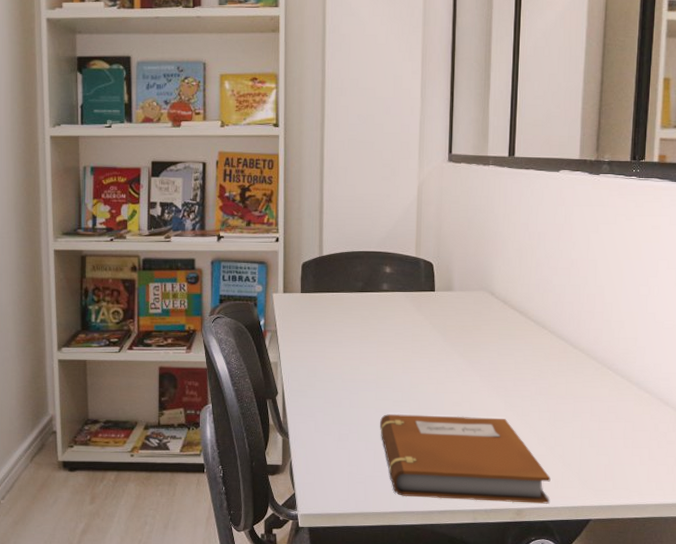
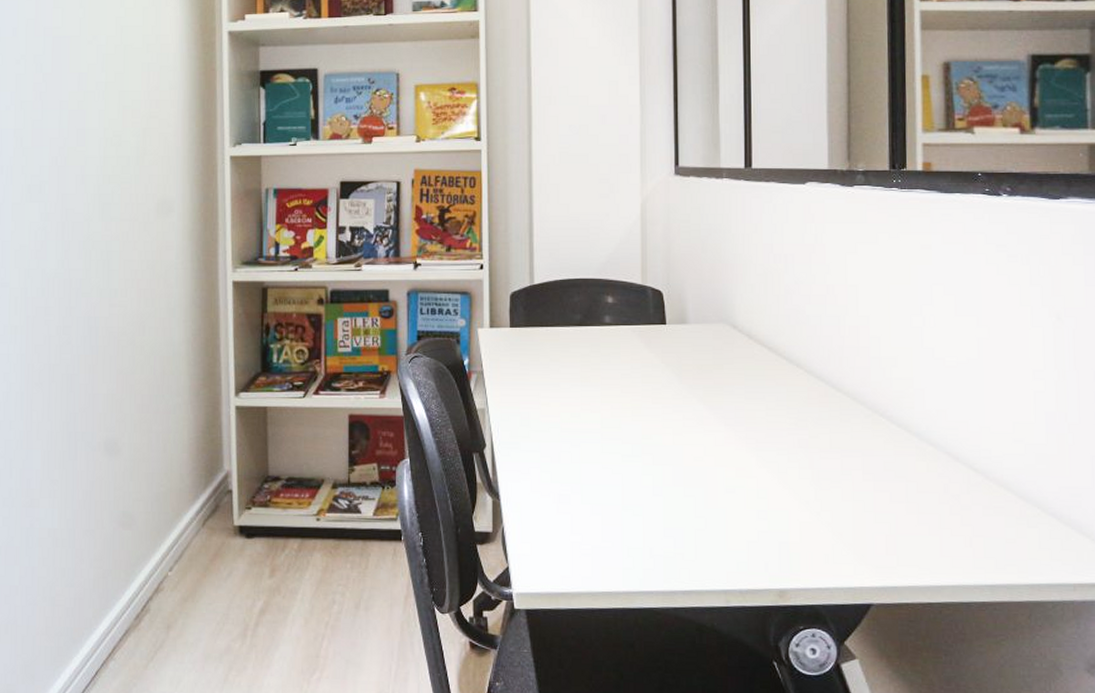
notebook: present [380,414,551,504] -> none [607,471,819,584]

